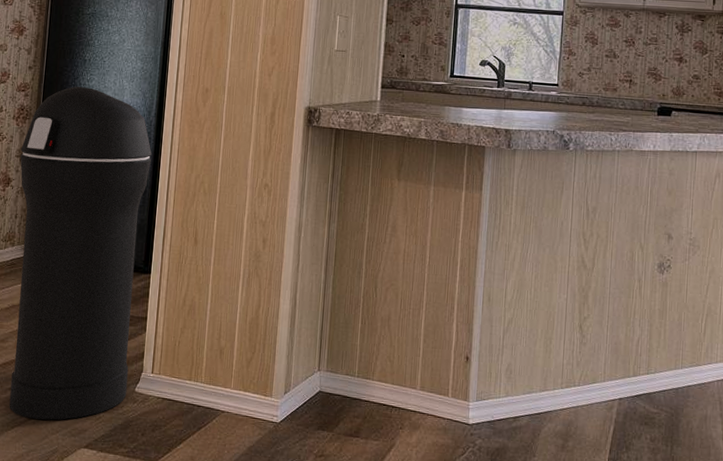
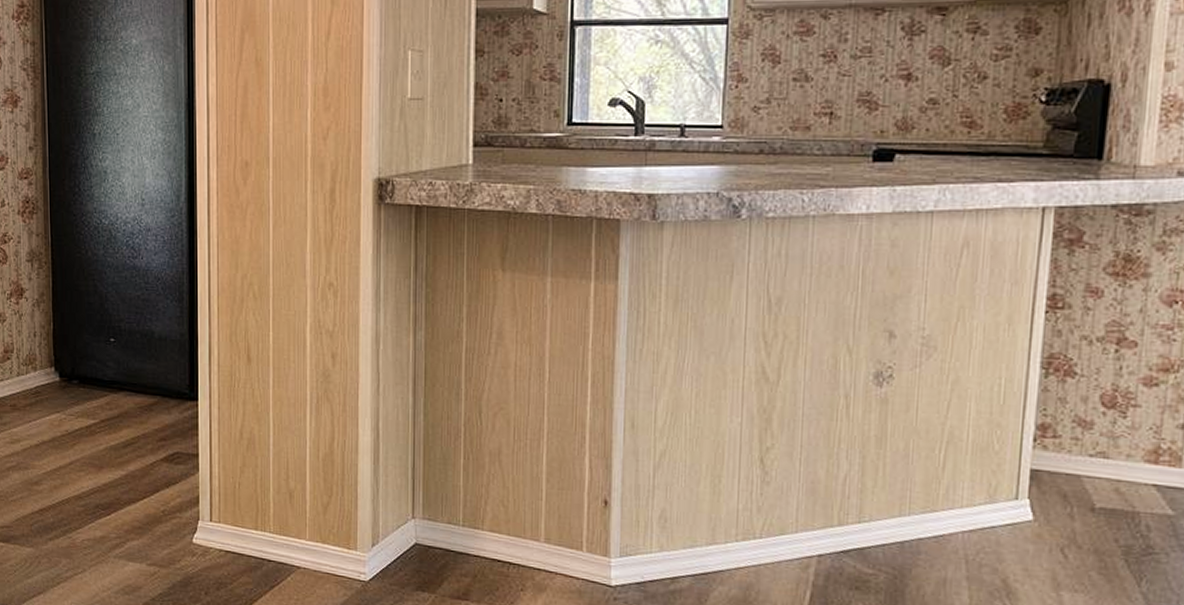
trash can: present [9,87,152,420] -> none [31,169,187,576]

